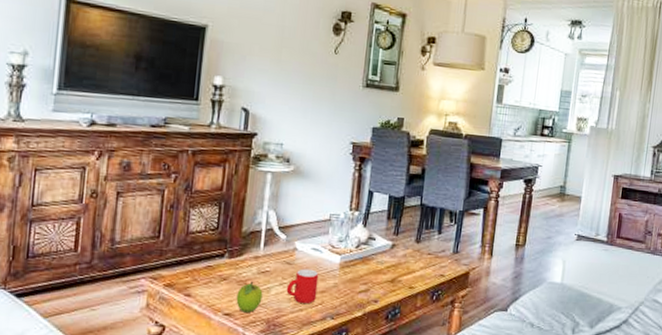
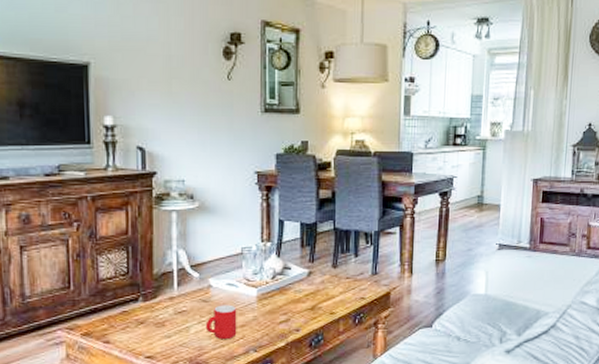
fruit: present [236,281,263,313] -> none [156,322,182,354]

